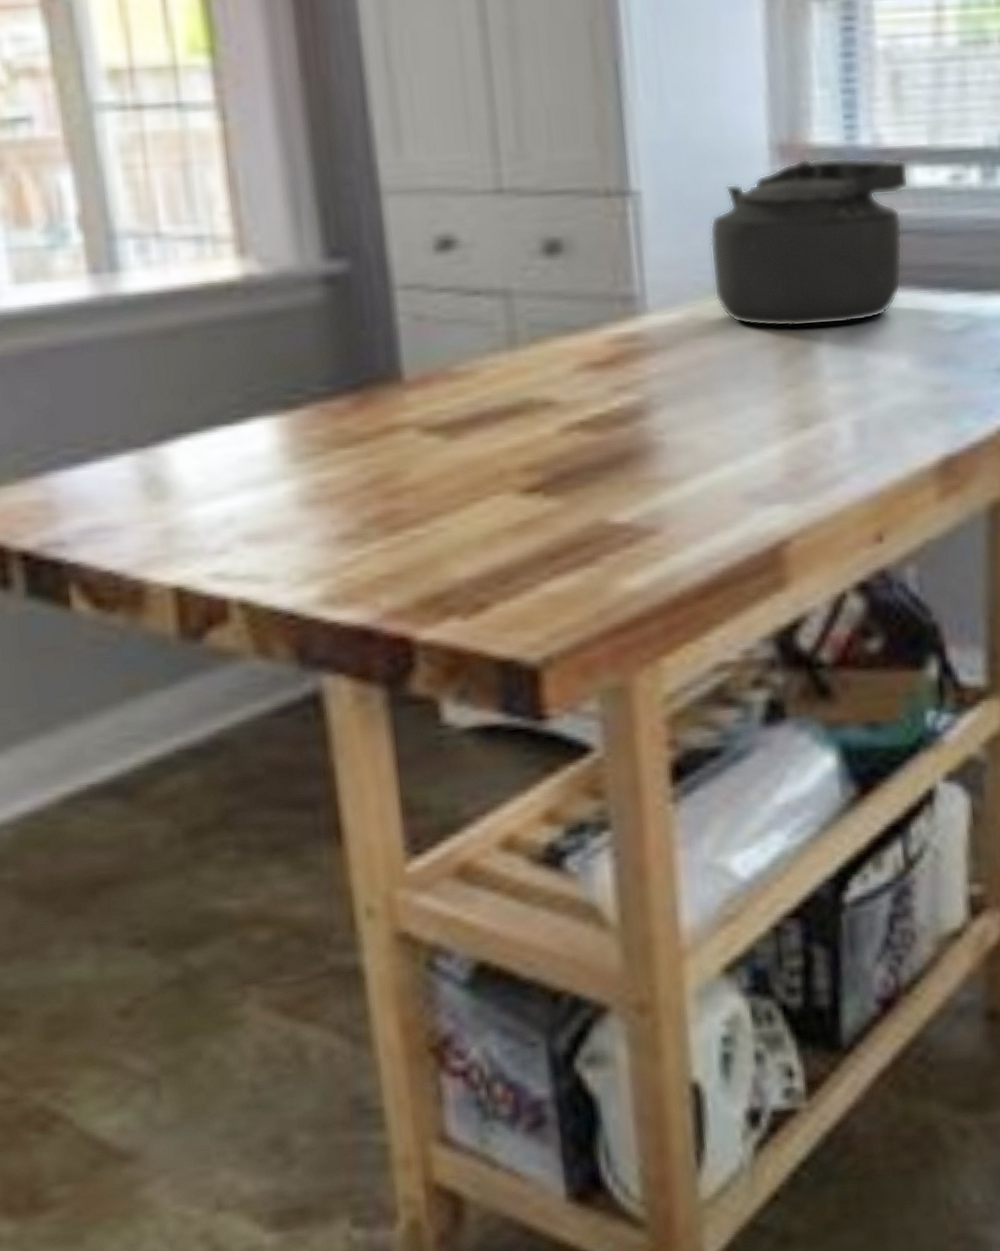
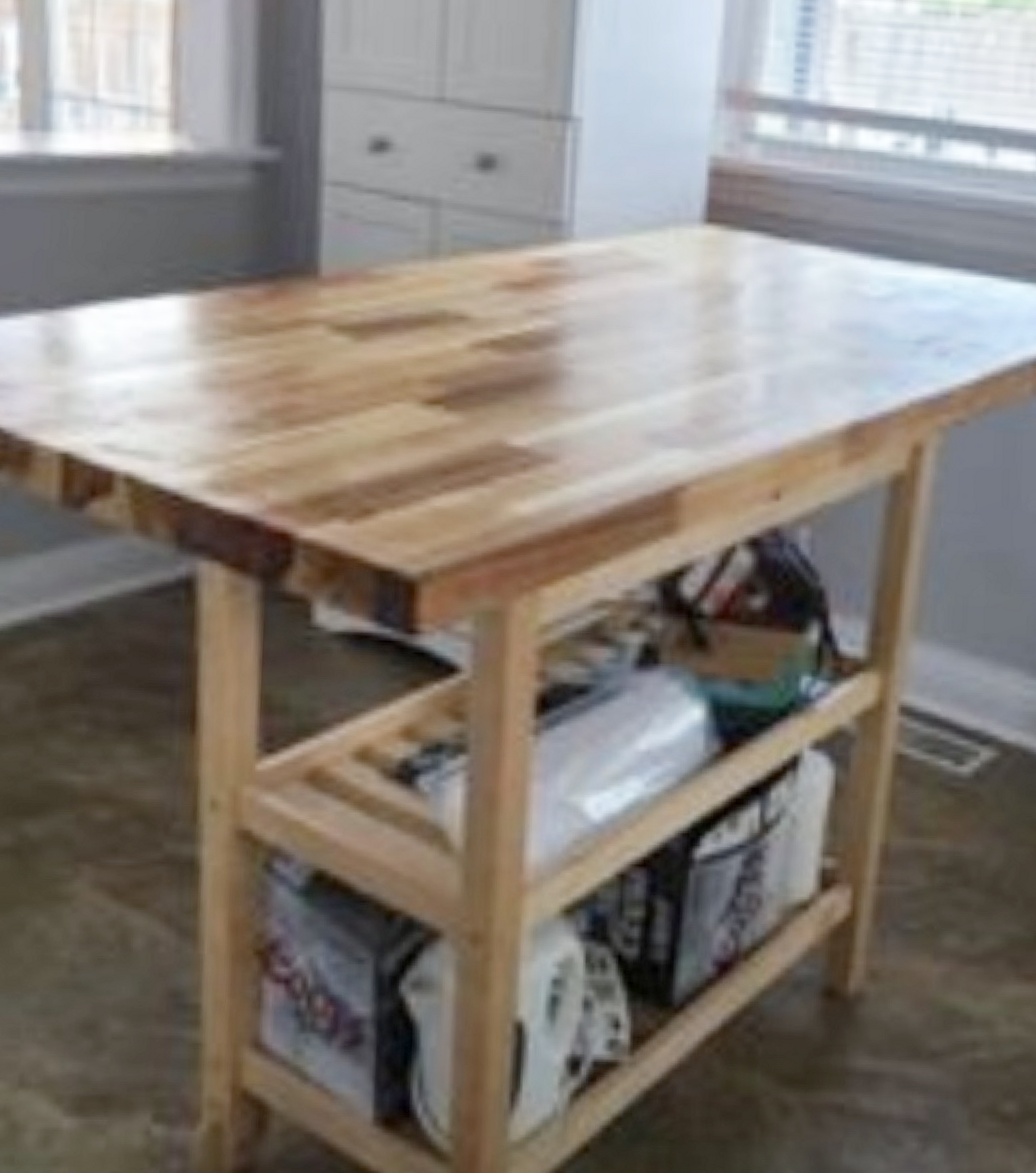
kettle: present [709,157,909,328] -> none [643,106,853,277]

